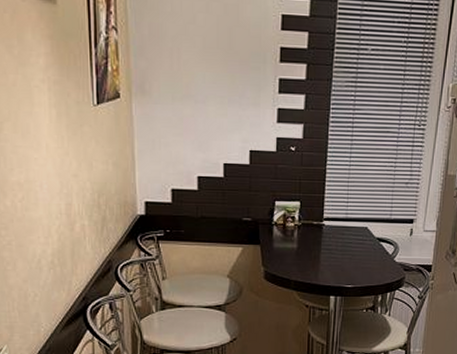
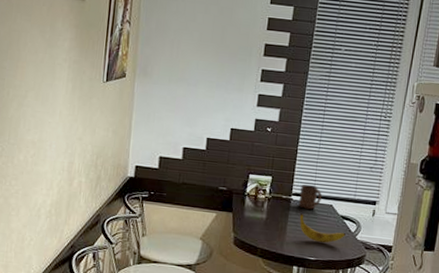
cup: none [331,207,356,234] -> present [298,184,322,210]
banana: none [333,239,383,269] -> present [299,213,346,243]

